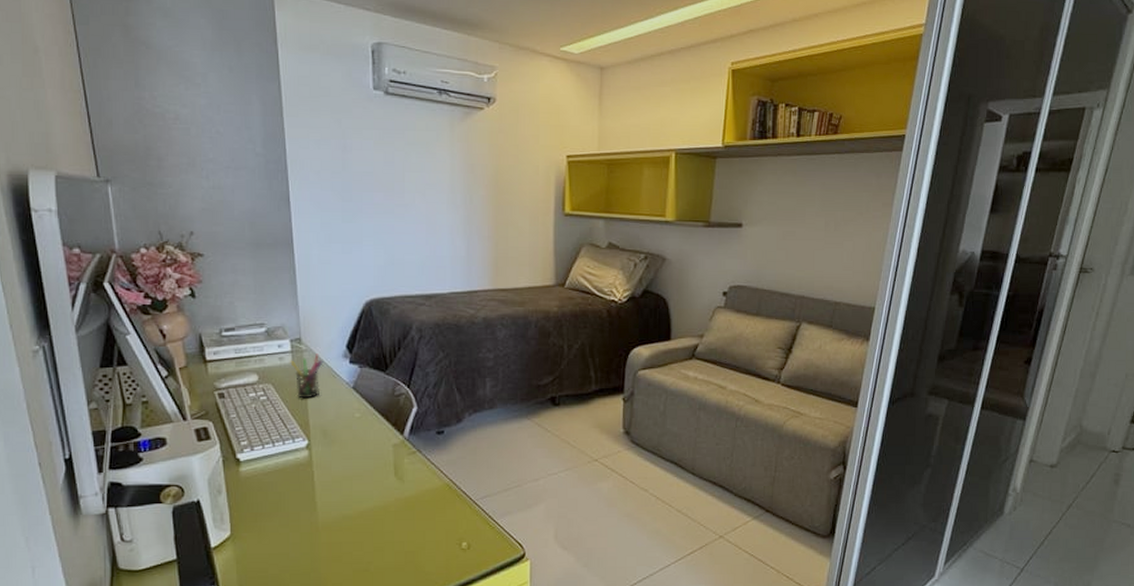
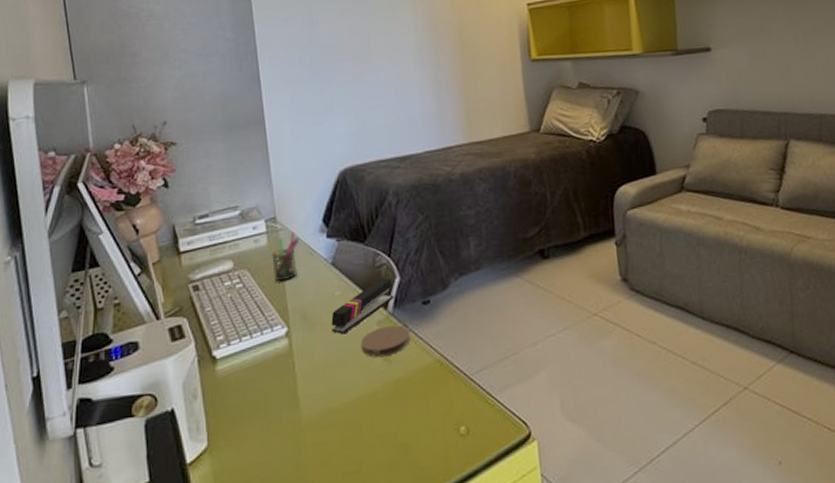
stapler: none [350,406,411,452] -> present [331,278,395,335]
coaster: none [376,449,423,476] -> present [360,325,410,358]

